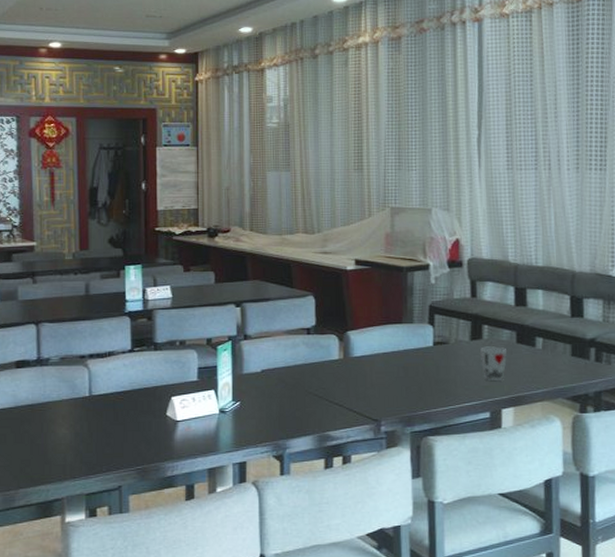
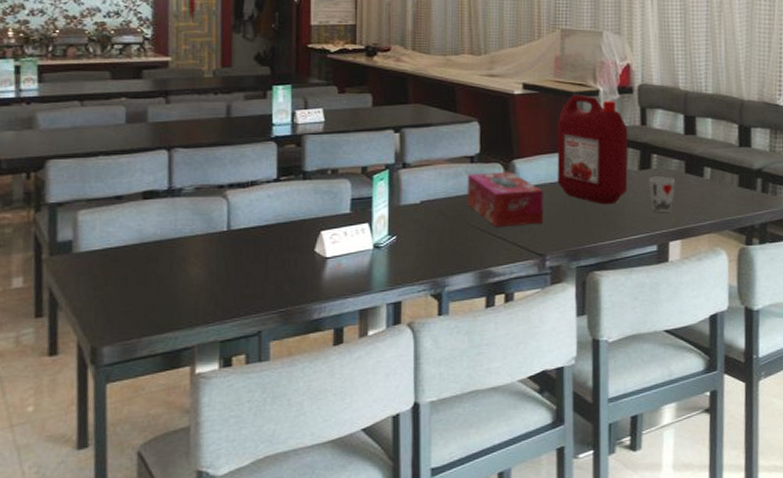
tissue box: none [304,343,378,394] -> present [467,172,544,227]
ketchup jug: none [389,269,459,373] -> present [557,94,628,205]

